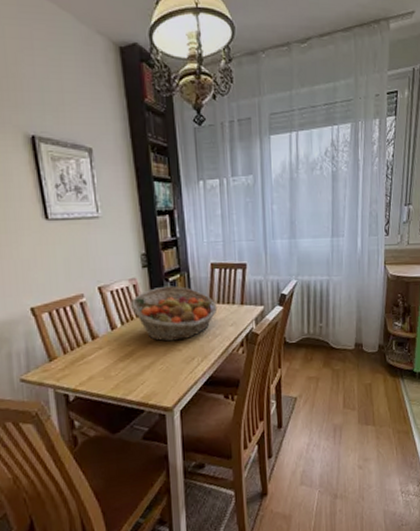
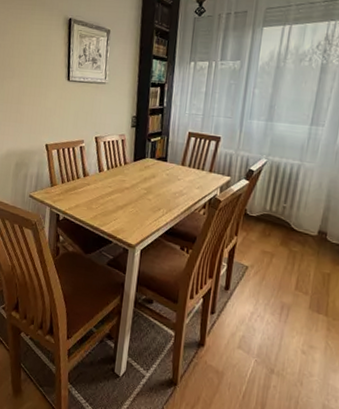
fruit basket: present [130,285,218,342] -> none [116,145,188,192]

